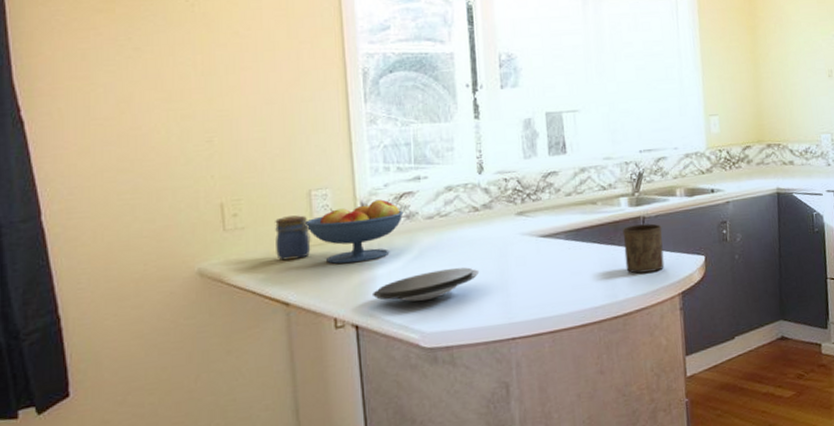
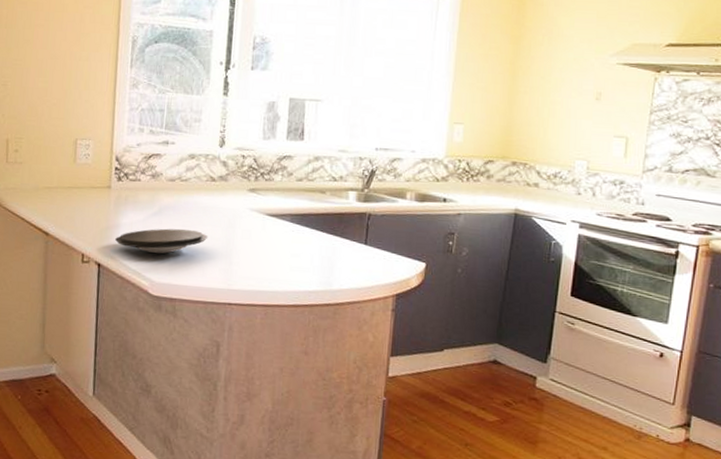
jar: present [275,215,312,261] -> none [43,158,73,197]
fruit bowl: present [305,198,404,264] -> none [69,156,150,210]
cup: present [622,223,665,274] -> none [344,220,387,269]

